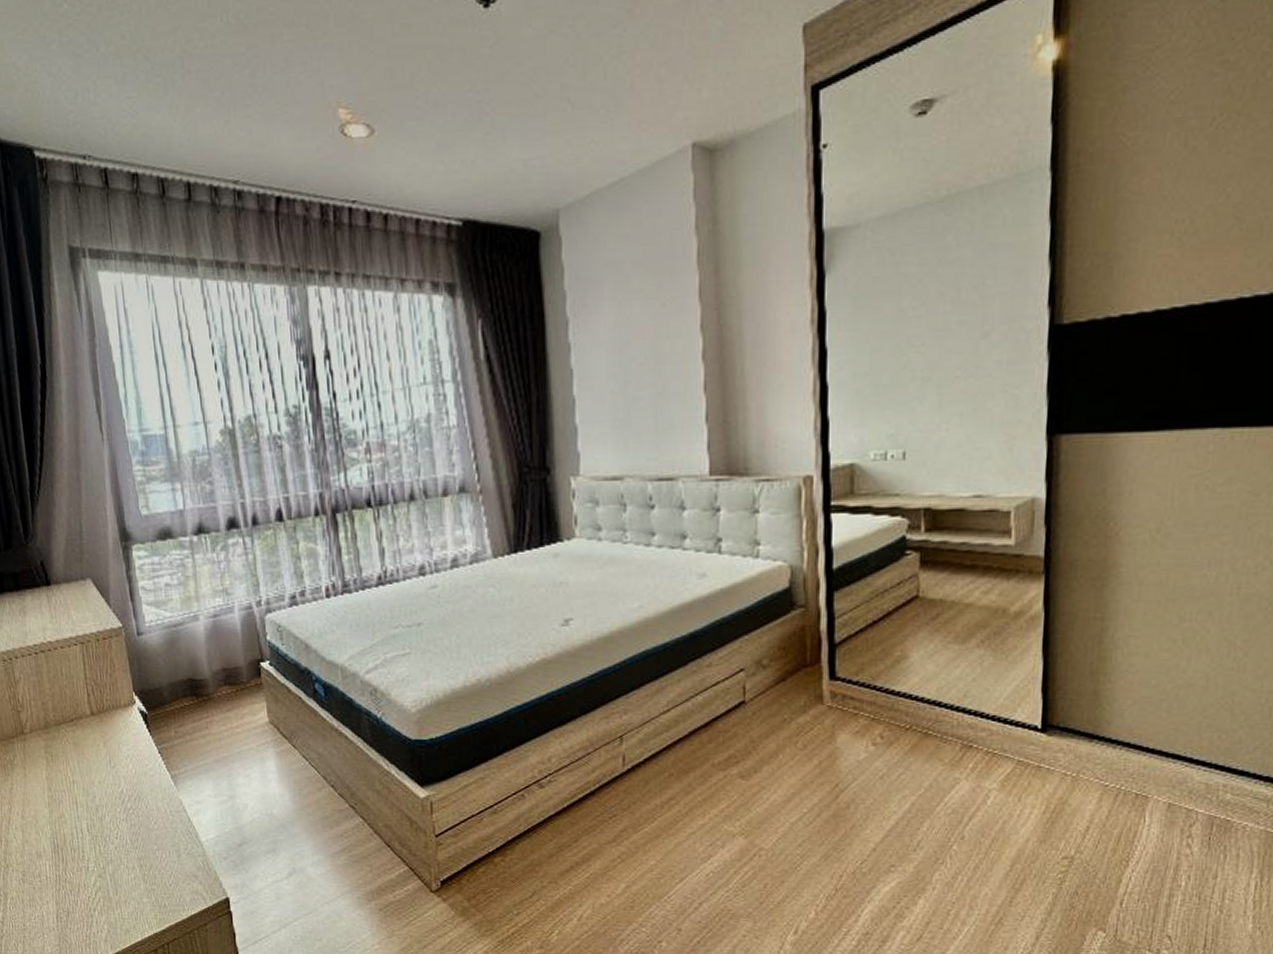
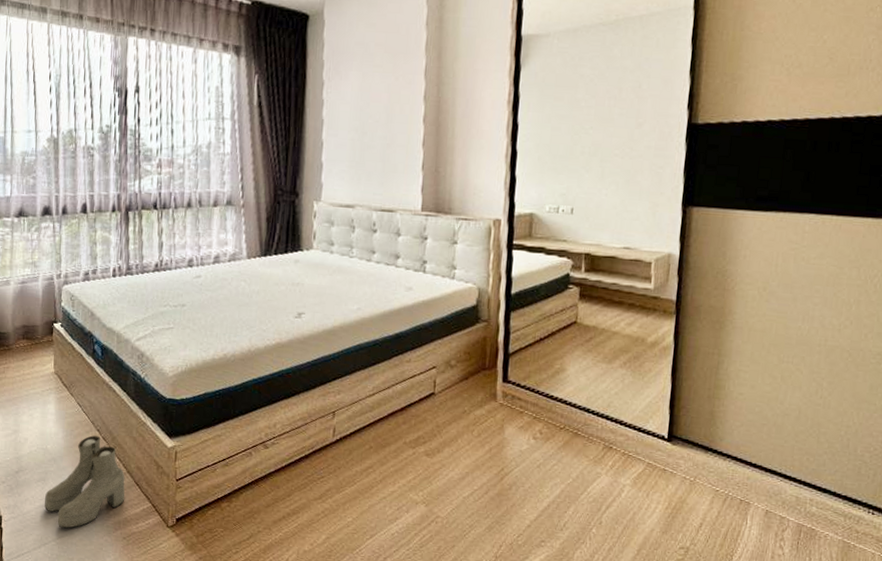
boots: none [278,793,376,906] -> present [45,435,125,529]

